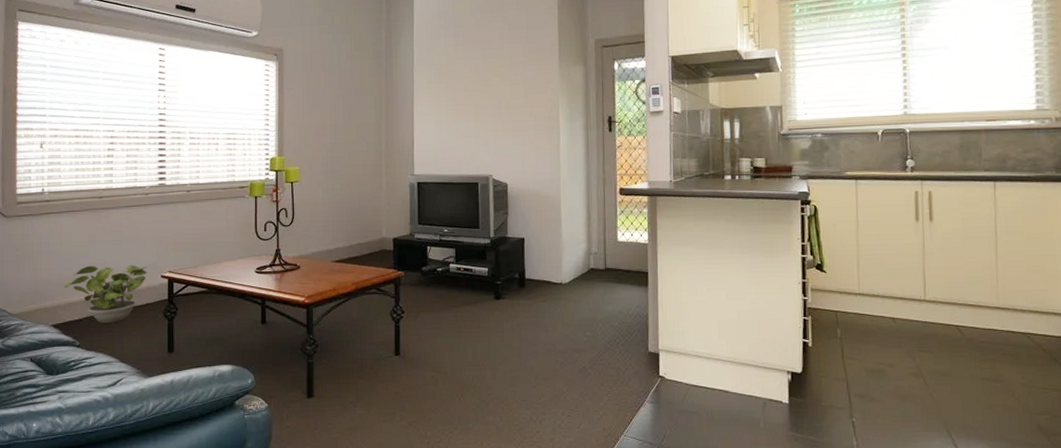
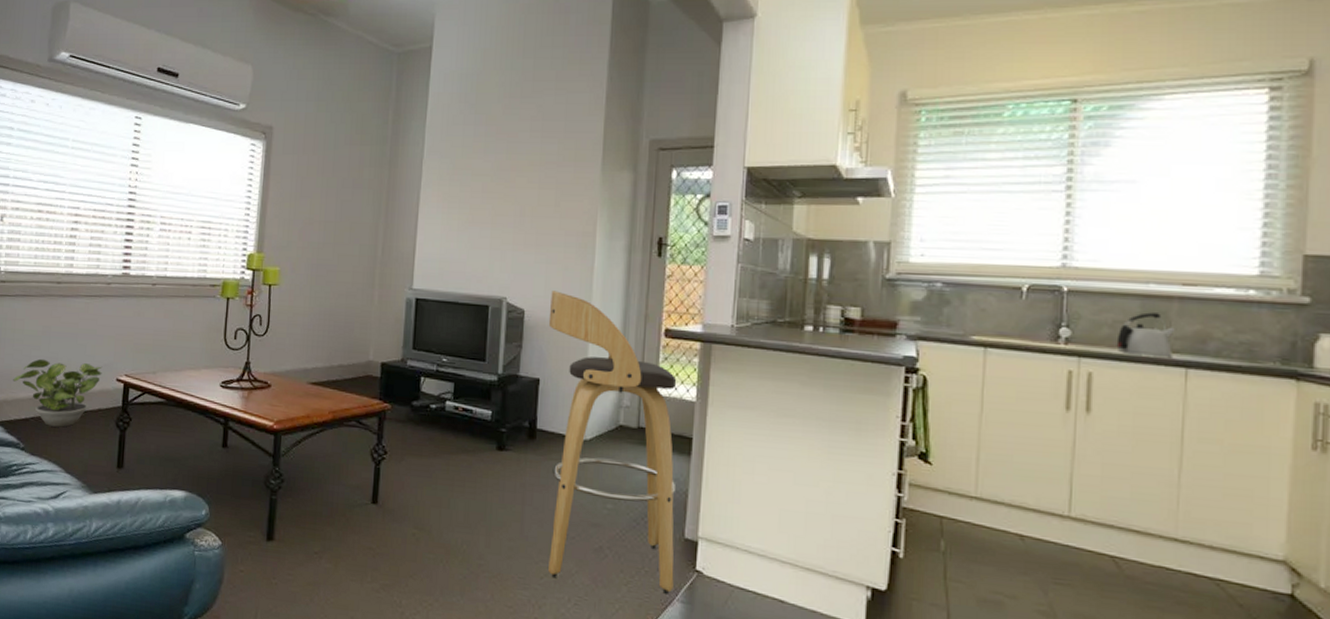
bar stool: none [527,166,644,398] -> present [548,290,677,594]
kettle: none [946,143,984,176] -> present [1116,312,1175,358]

